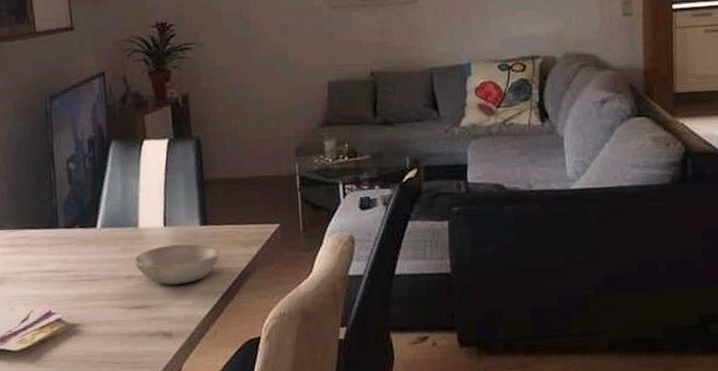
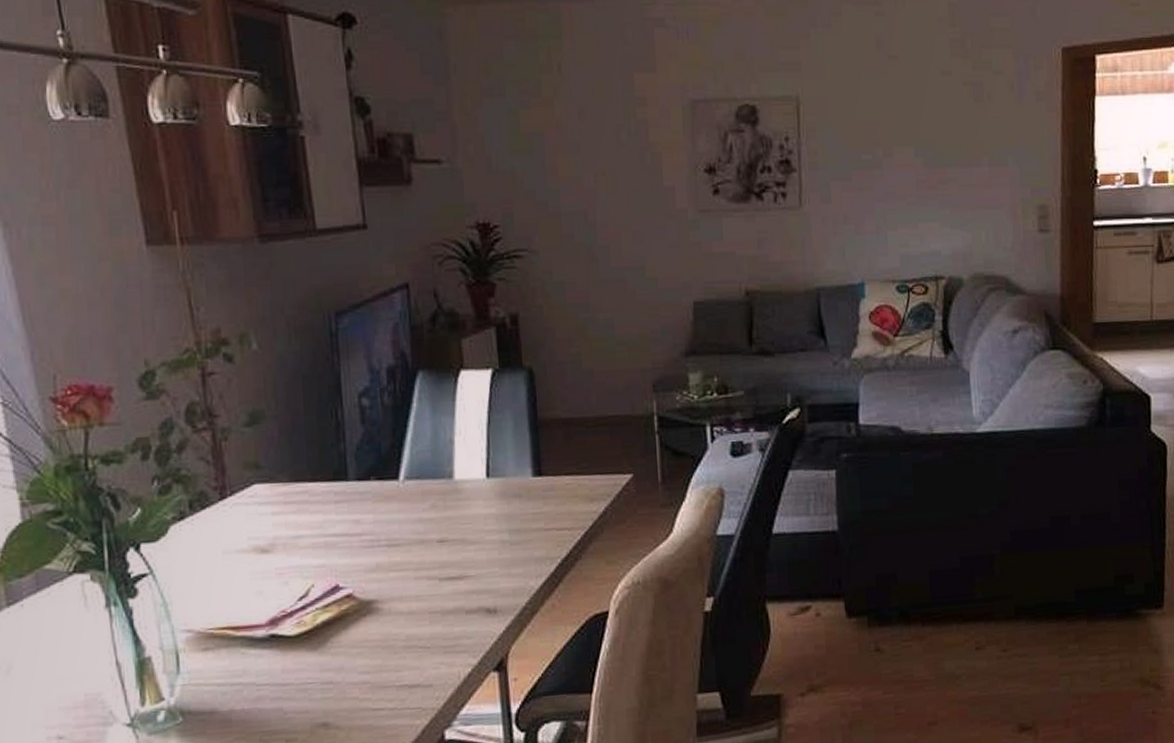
bowl: present [135,244,220,285] -> none [449,499,558,550]

